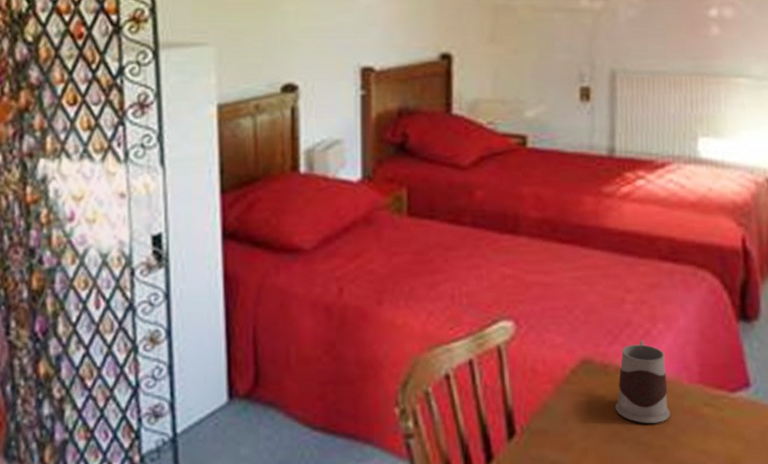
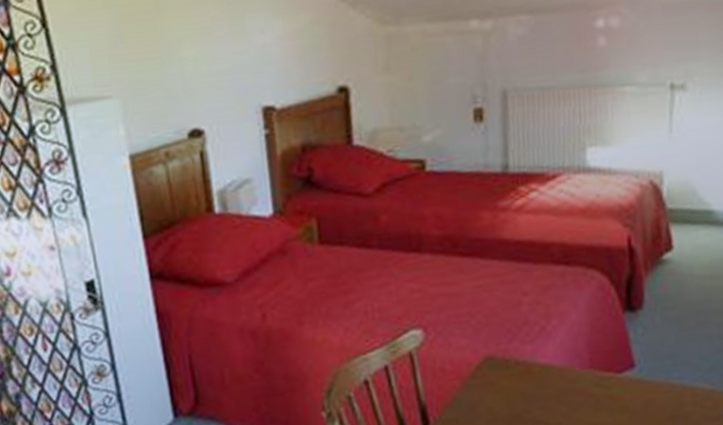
mug: present [615,340,670,423] -> none [515,336,565,406]

